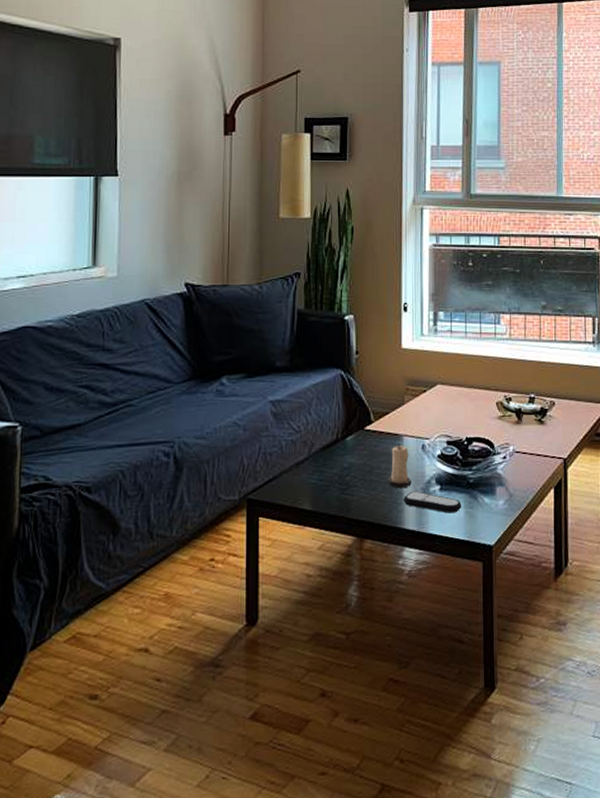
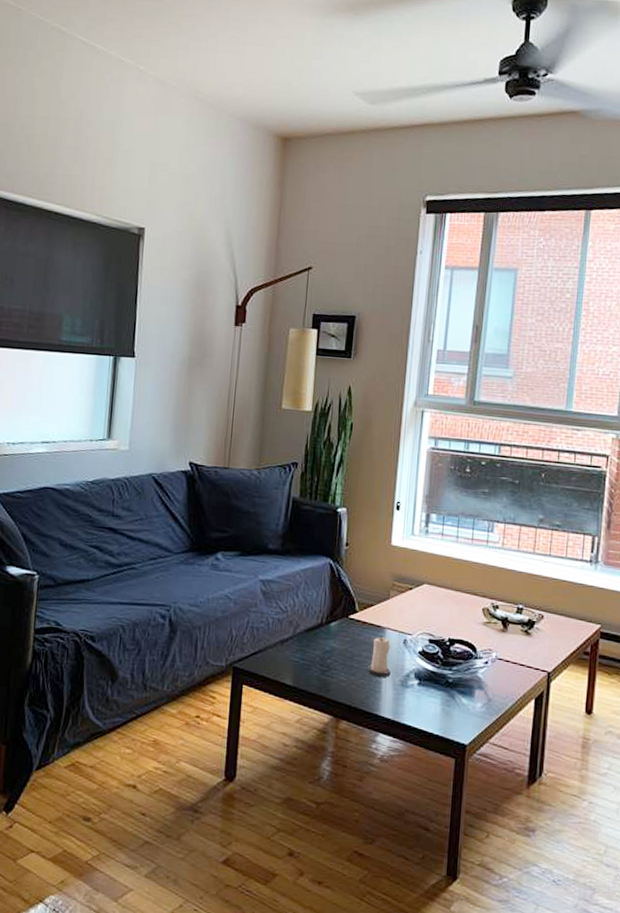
remote control: present [403,491,462,513] -> none [380,681,439,709]

